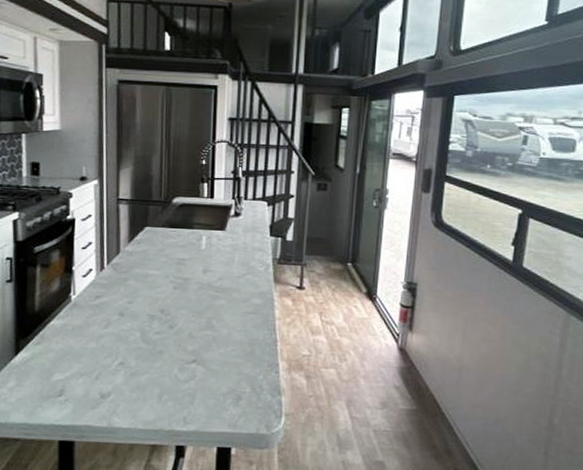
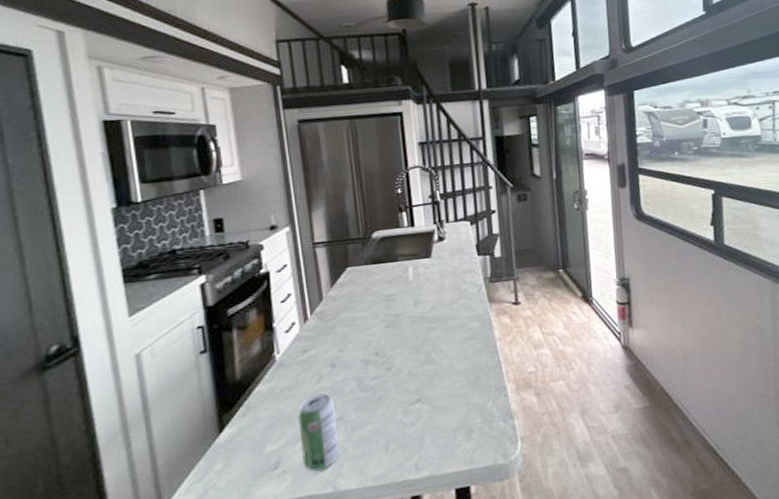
beverage can: none [84,338,119,406] -> present [298,393,340,471]

